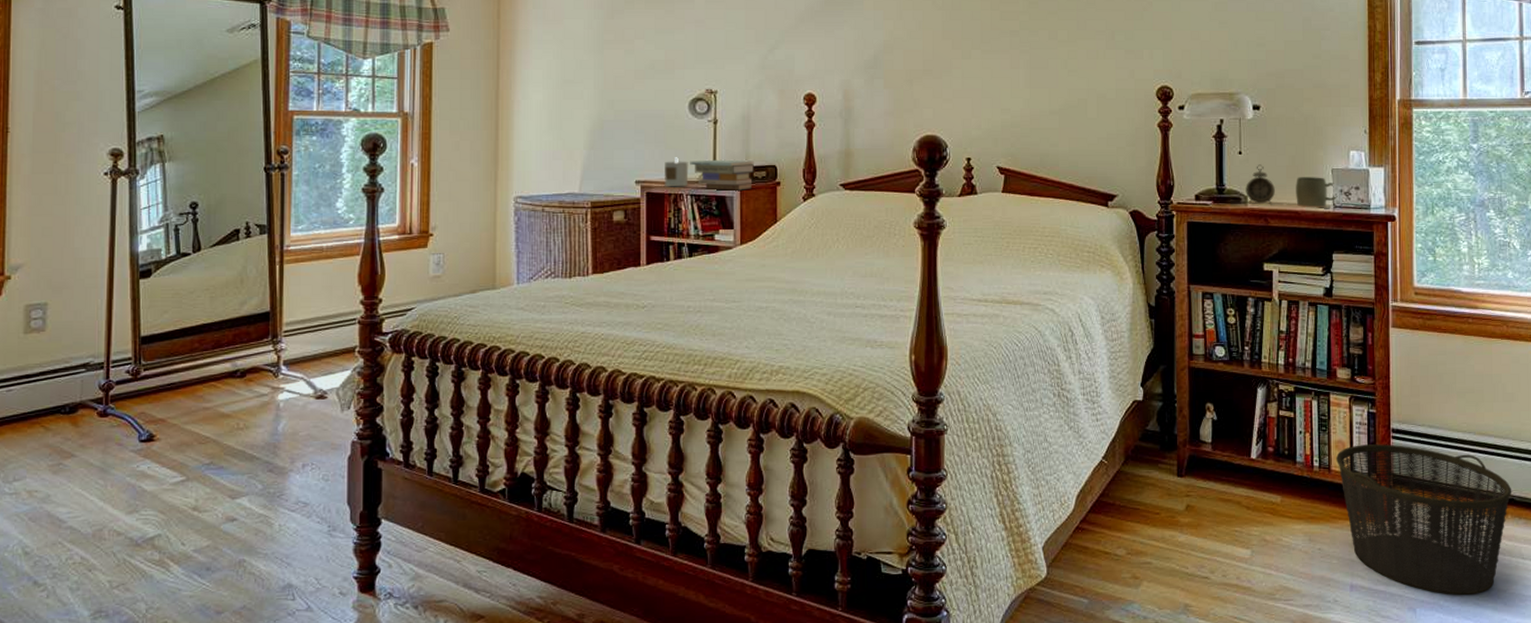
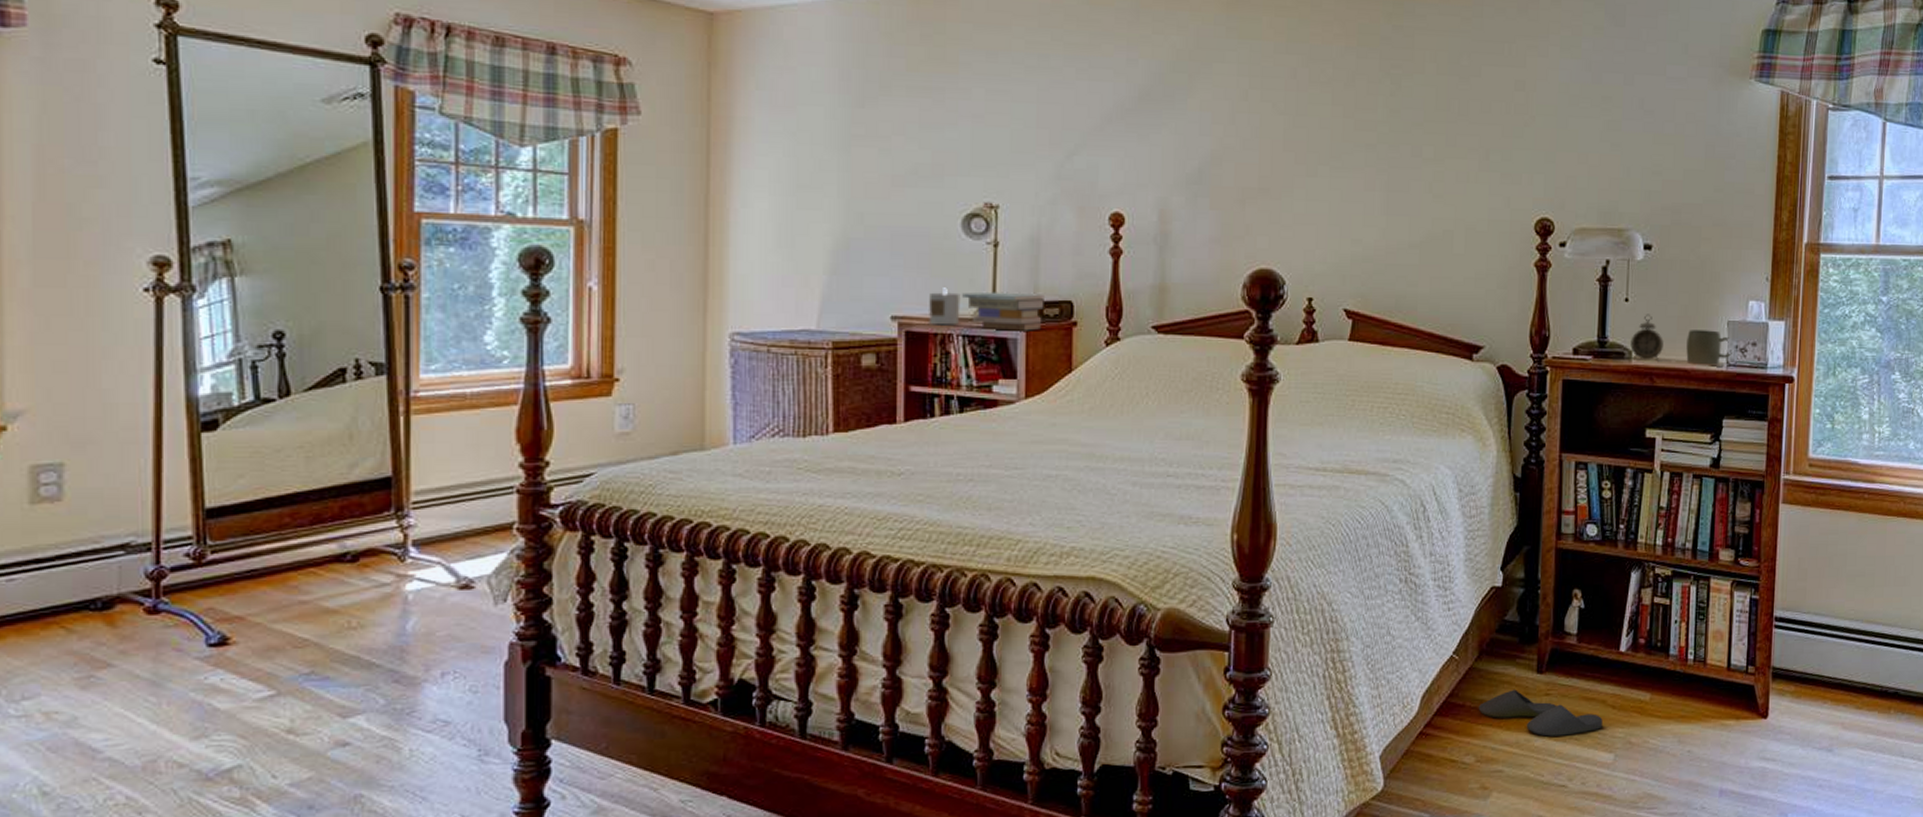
slippers: none [1126,491,1239,533] -> present [1478,689,1603,737]
basket: present [1336,444,1512,595] -> none [1713,634,1897,798]

